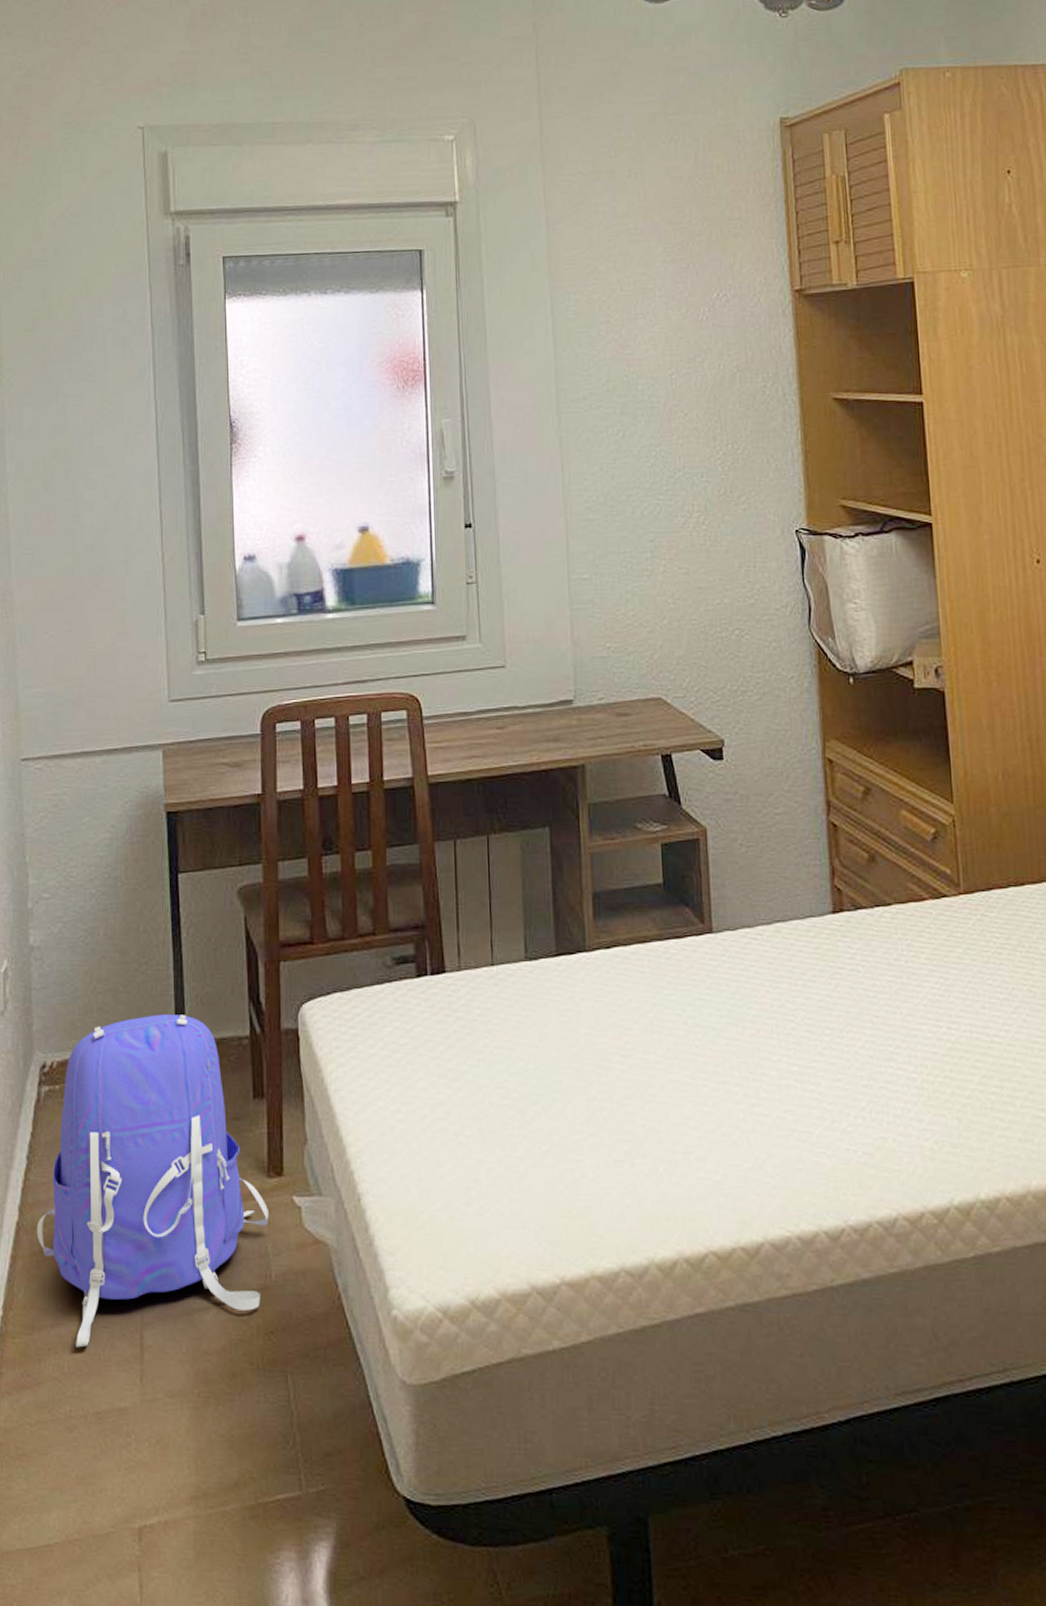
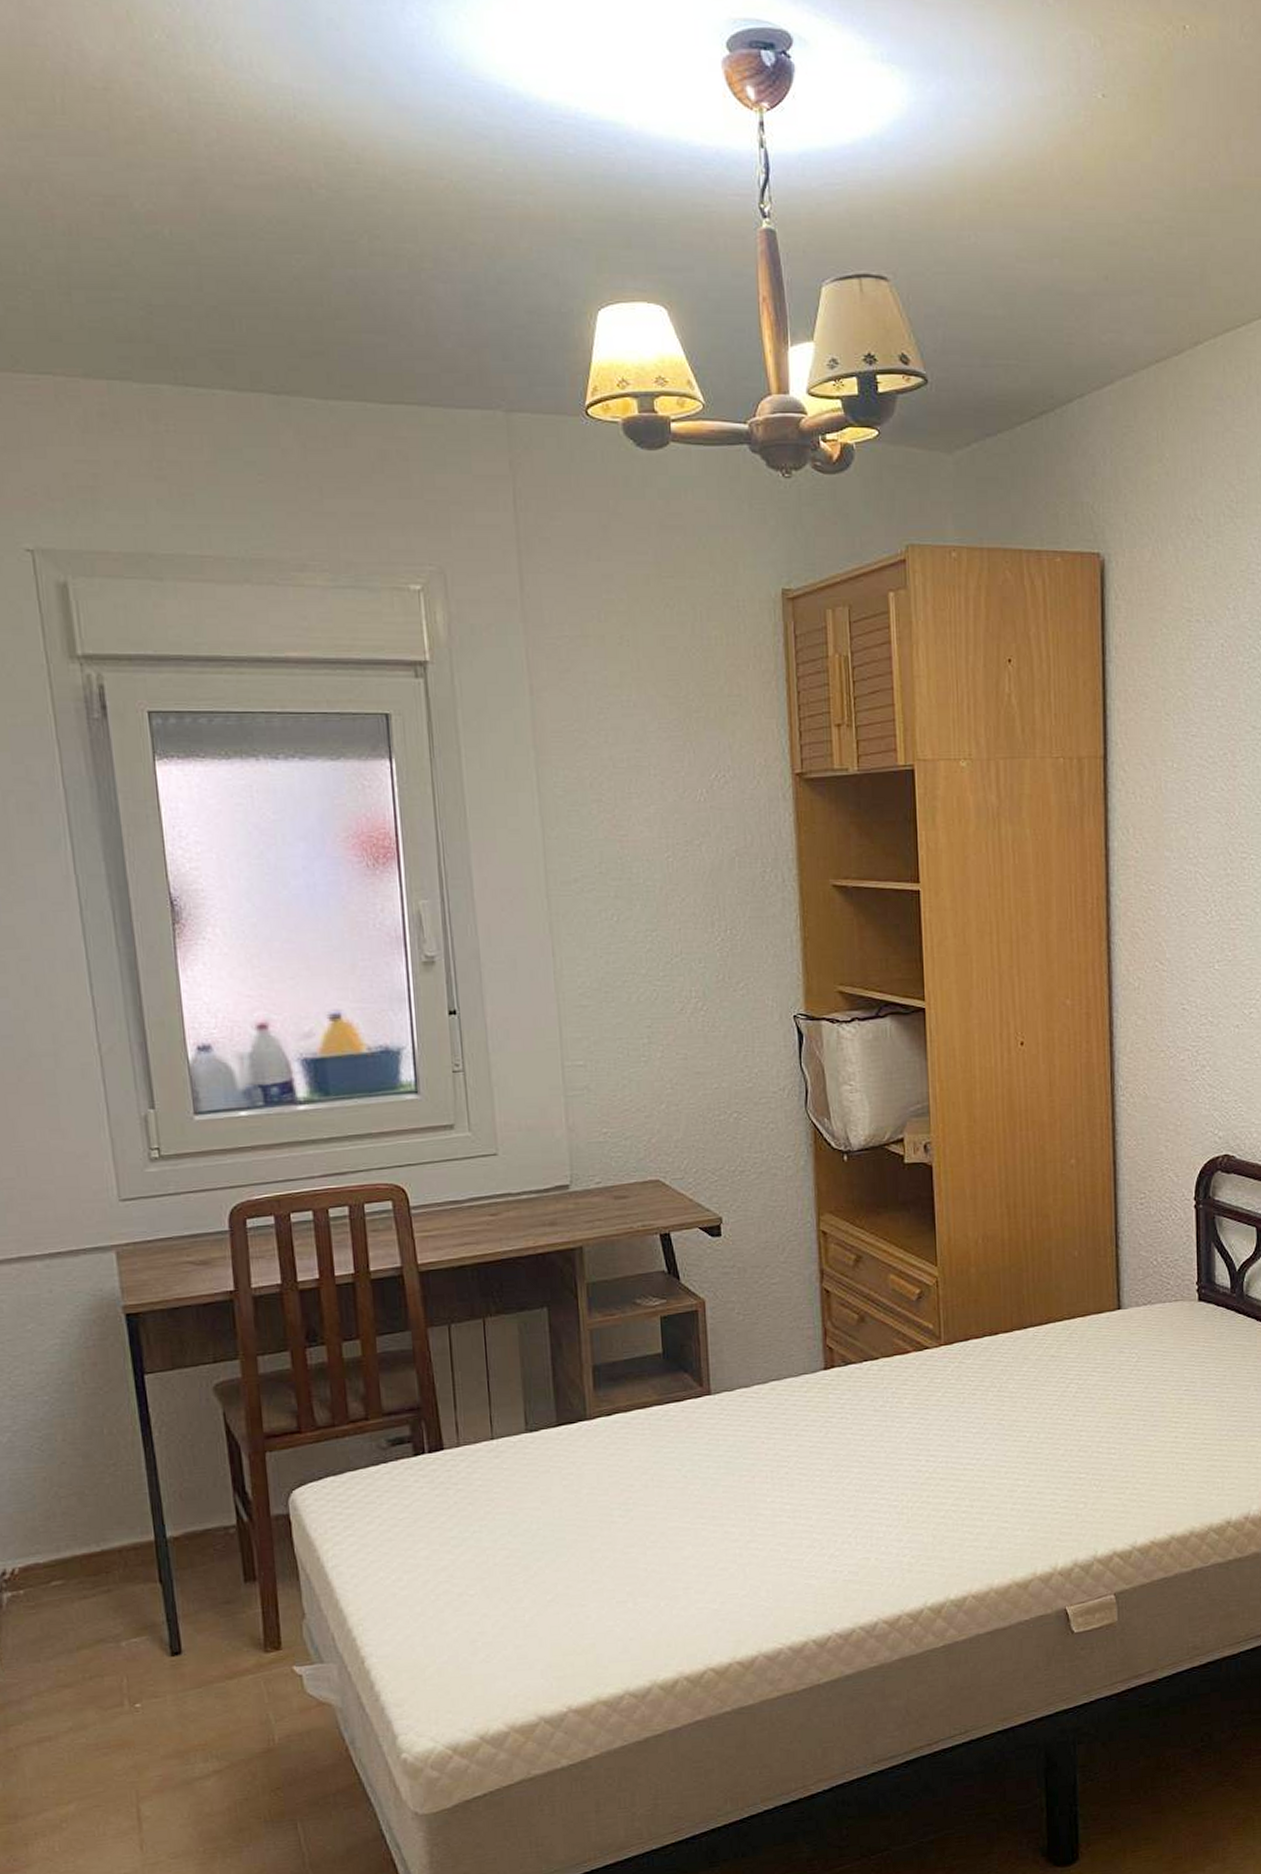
backpack: present [36,1014,270,1348] -> none [10,1511,269,1828]

